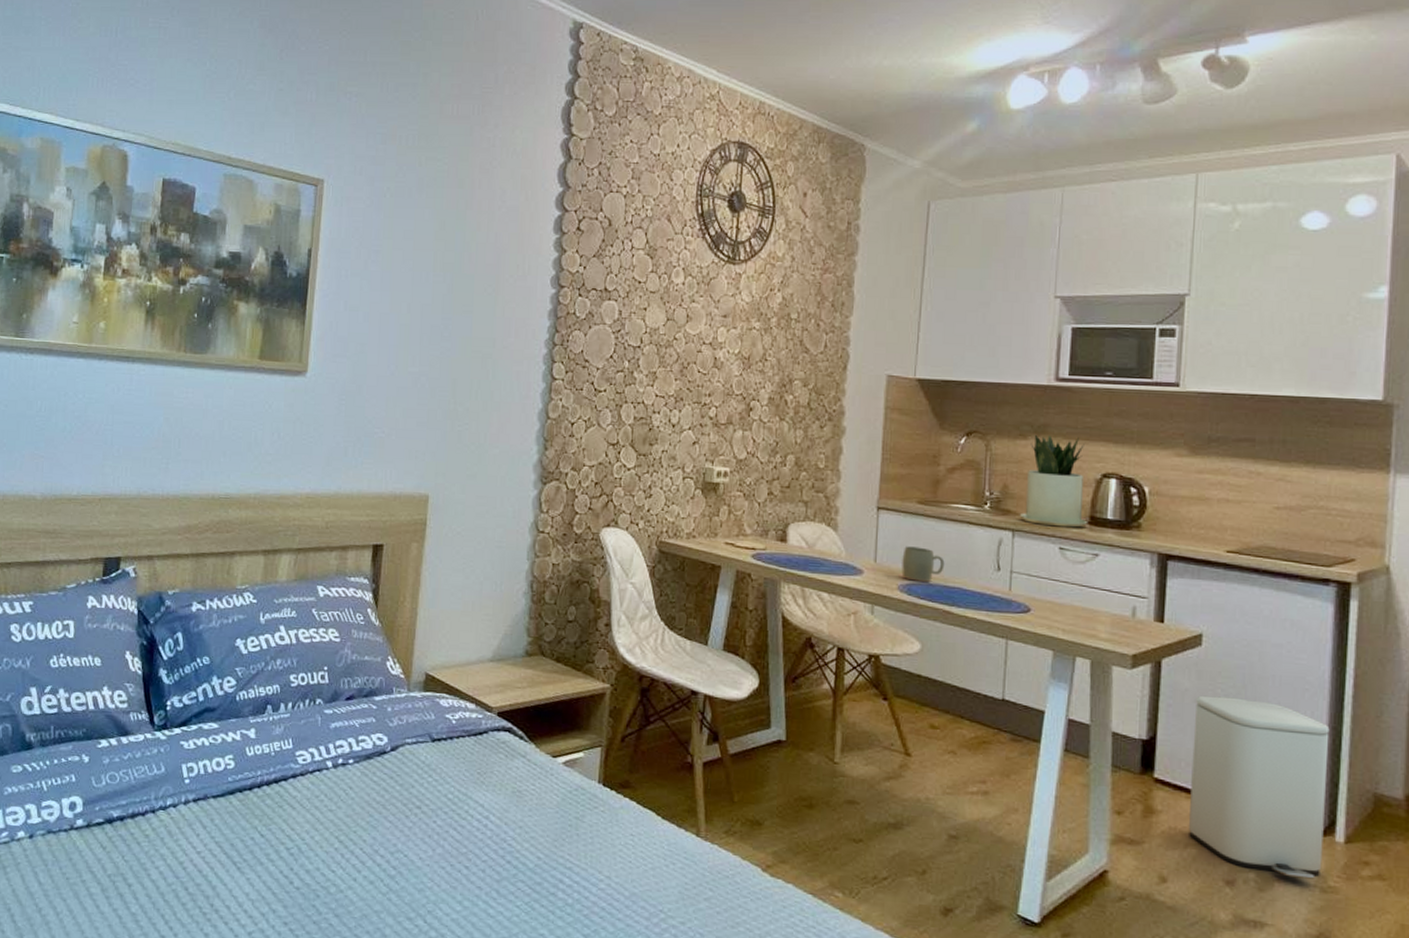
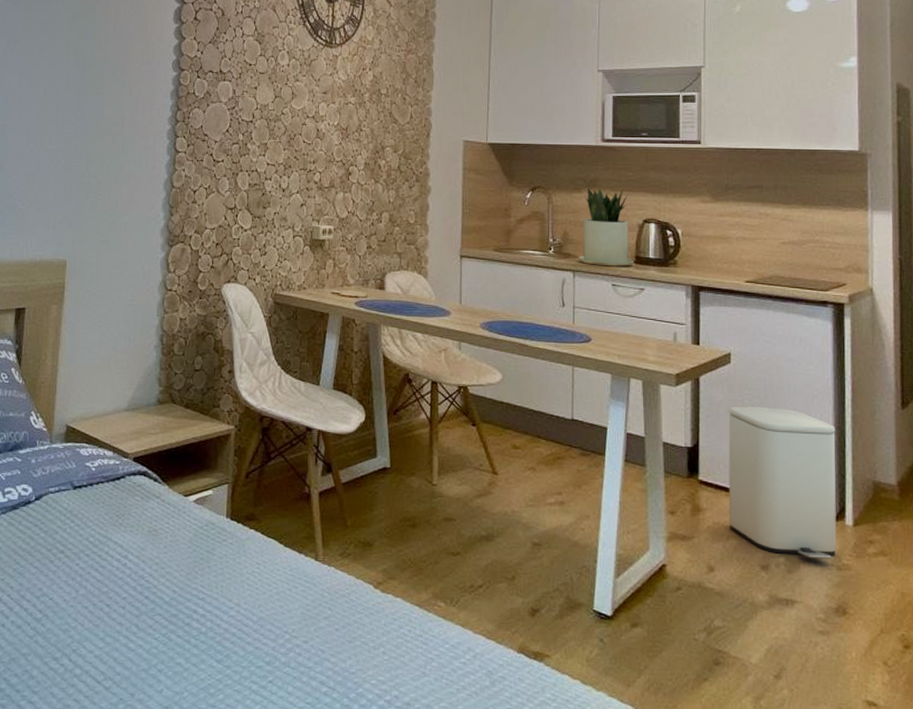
mug: present [901,546,945,582] -> none [483,289,519,319]

